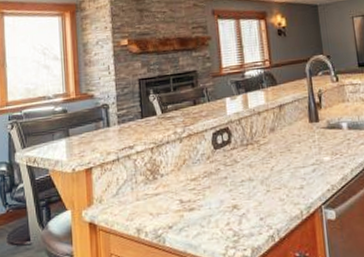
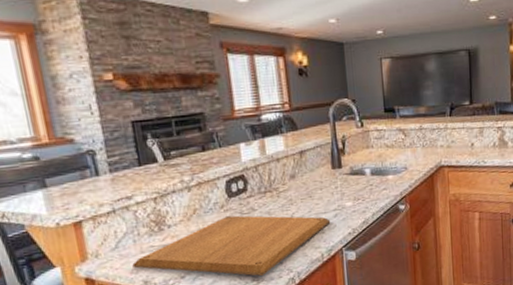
chopping board: none [128,167,309,231] -> present [132,215,331,276]

